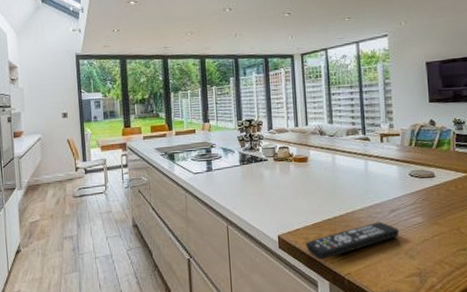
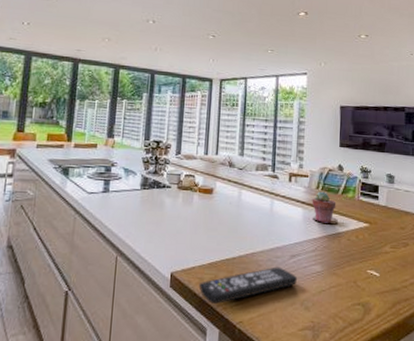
potted succulent: none [406,147,432,177] -> present [311,191,337,223]

